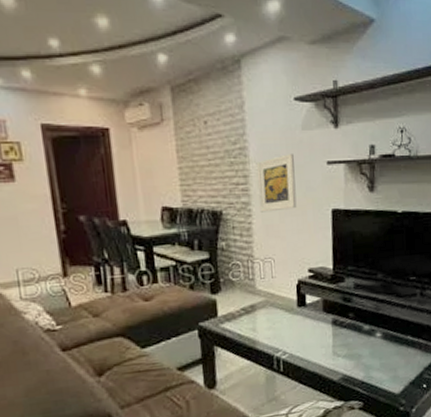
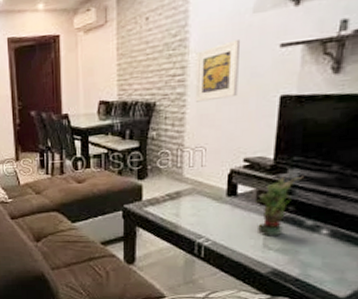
potted plant: none [321,284,357,344] -> present [254,176,303,236]

